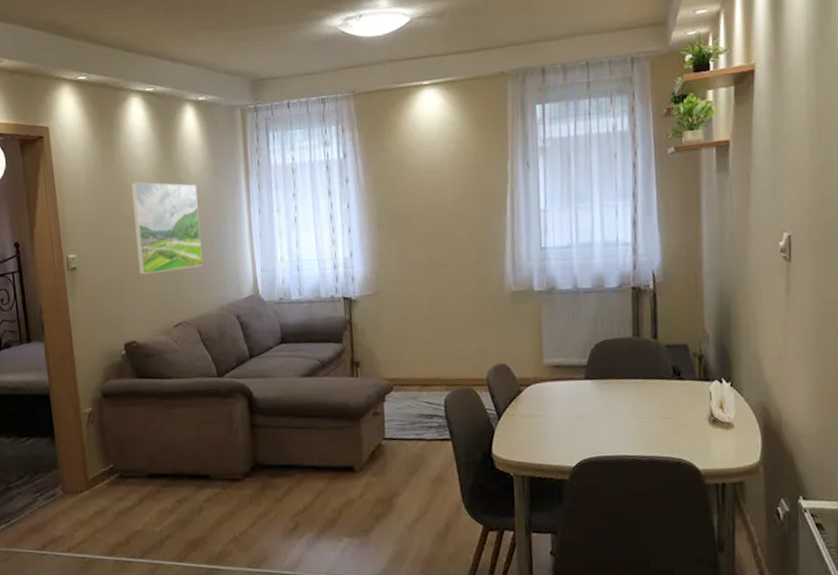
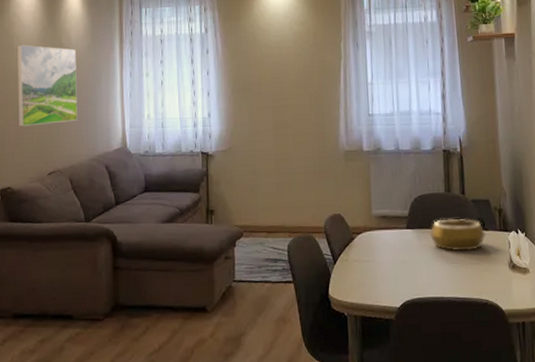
decorative bowl: none [613,367,681,405] -> present [430,219,485,252]

